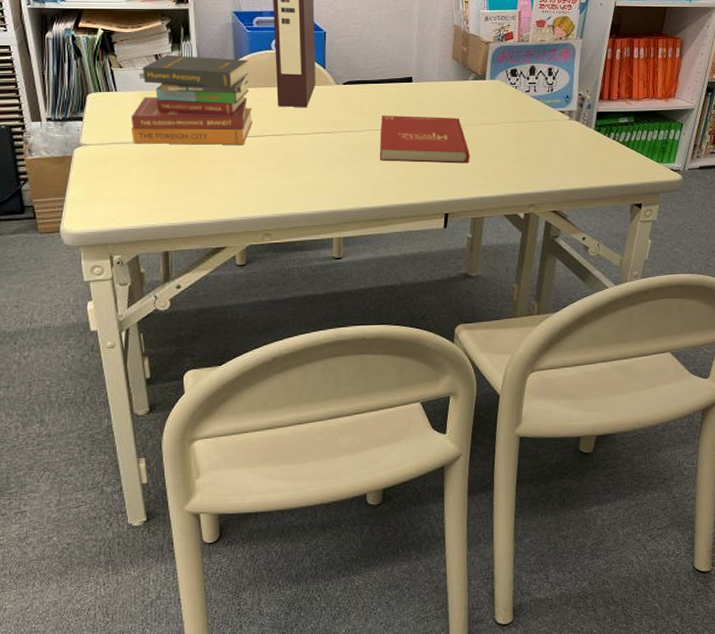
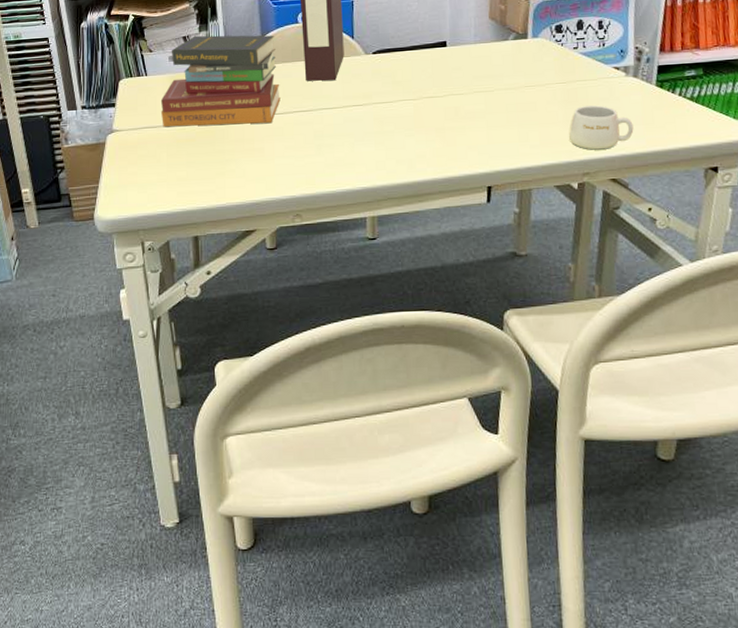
book: present [380,115,470,164] -> none [413,81,514,133]
mug: none [518,144,574,184] -> present [568,105,634,150]

